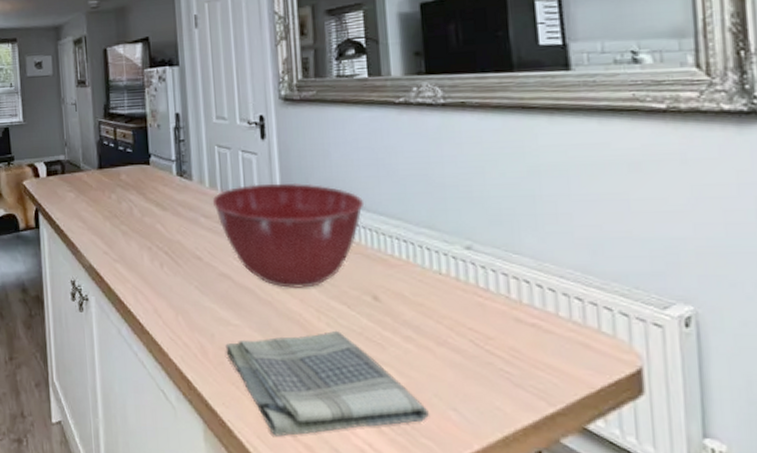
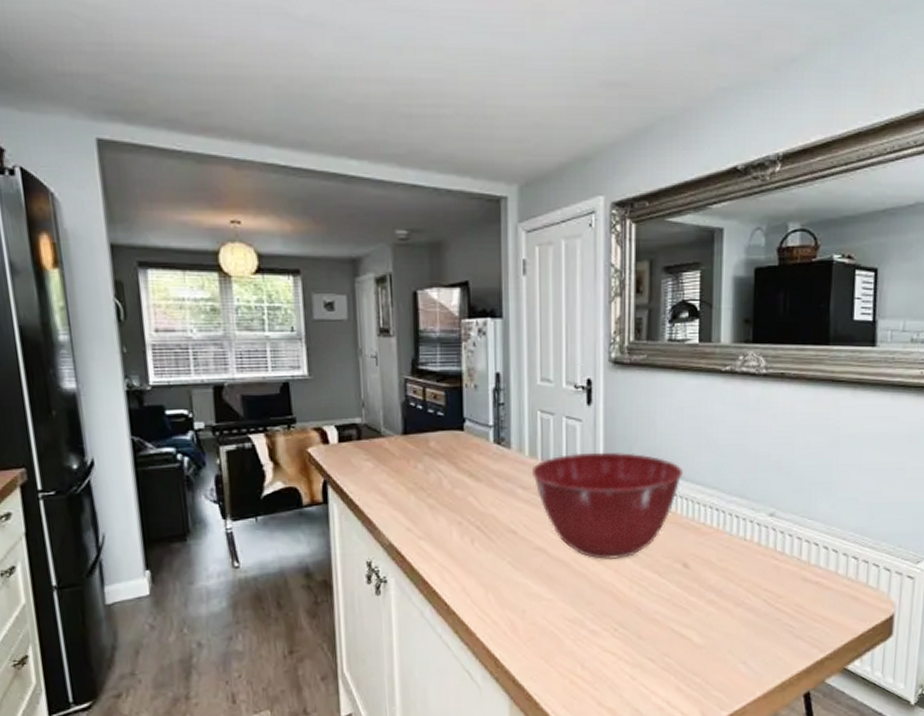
dish towel: present [225,330,430,437] -> none [536,598,723,704]

